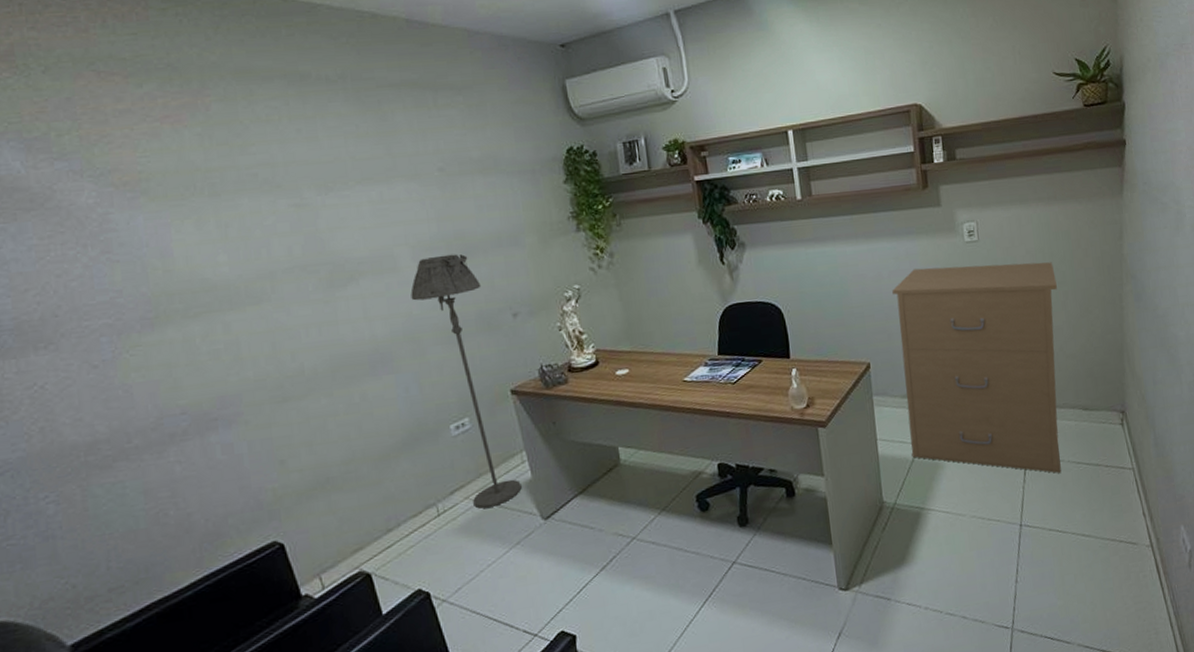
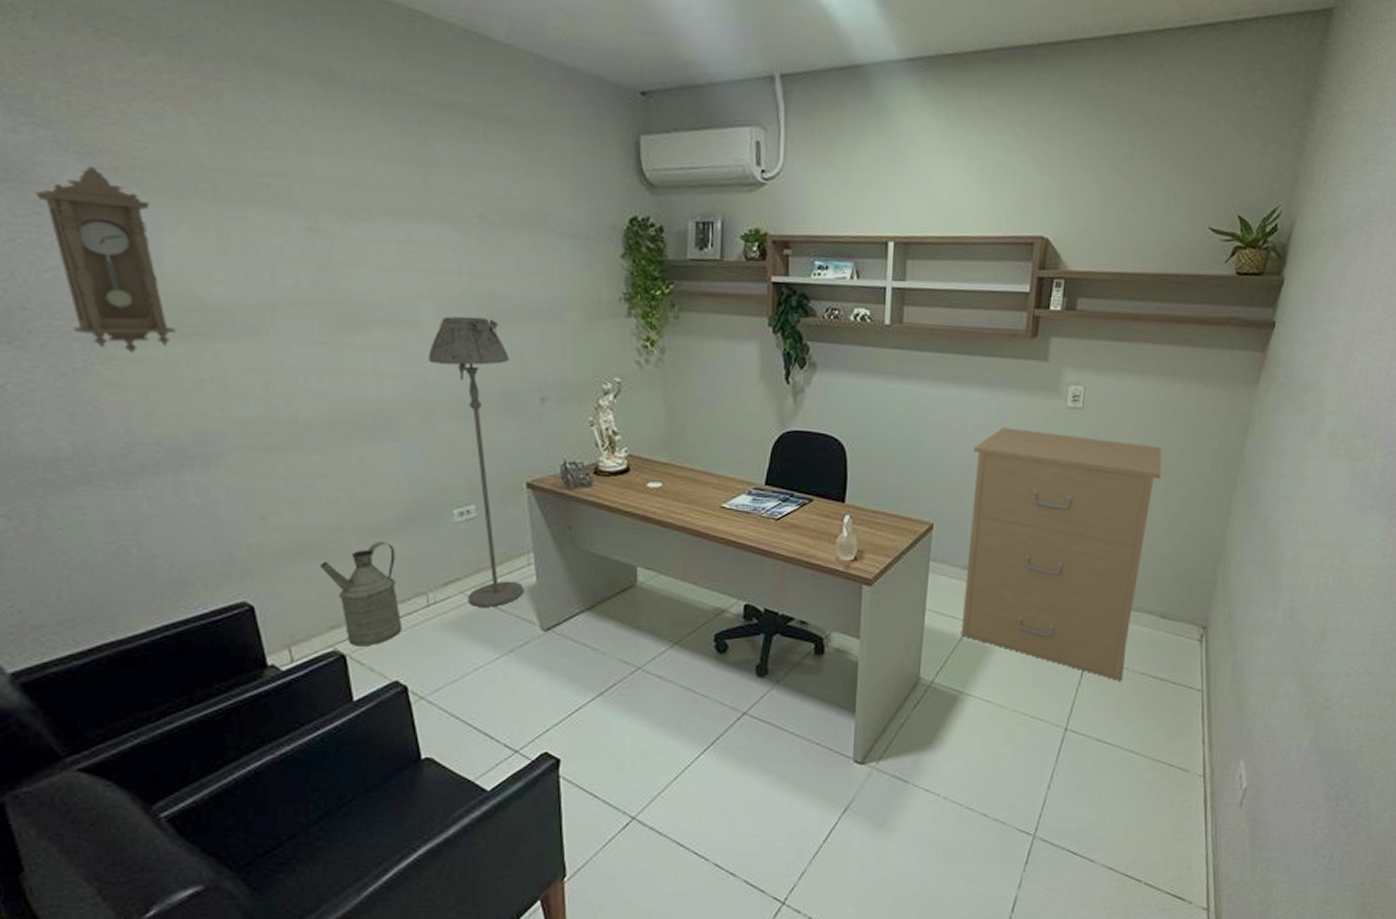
pendulum clock: none [57,185,190,338] -> present [35,166,176,353]
watering can: none [338,464,419,564] -> present [319,542,403,647]

